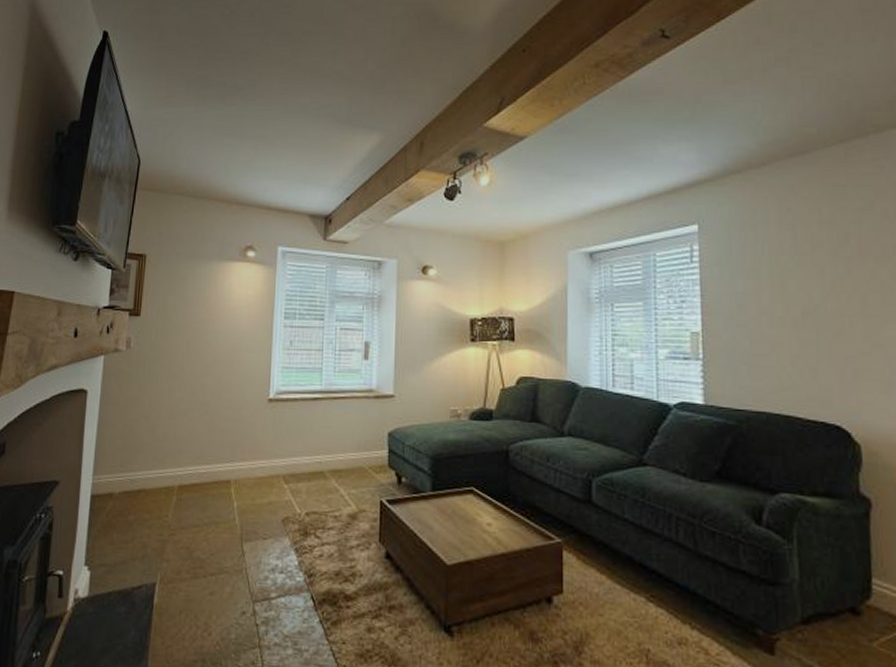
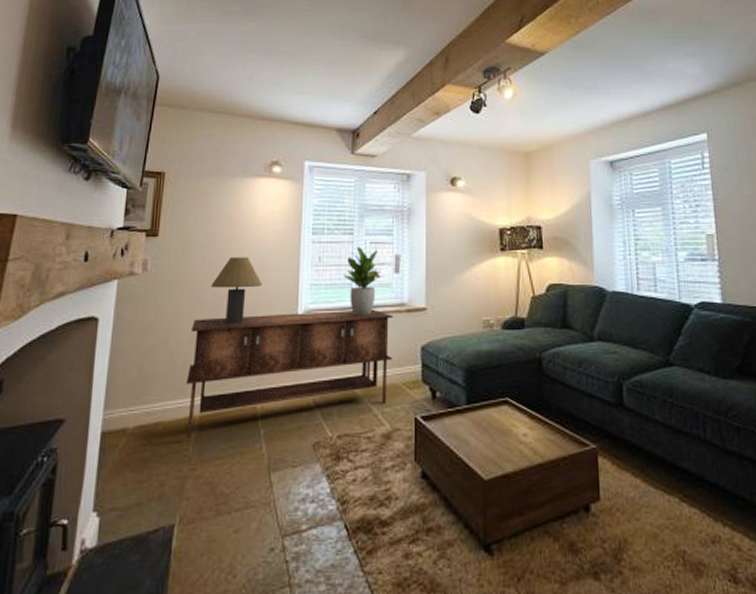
sideboard: none [165,393,362,507] -> present [185,309,394,440]
table lamp: none [188,338,237,402] -> present [210,257,263,325]
potted plant: none [314,332,354,399] -> present [344,247,385,315]

